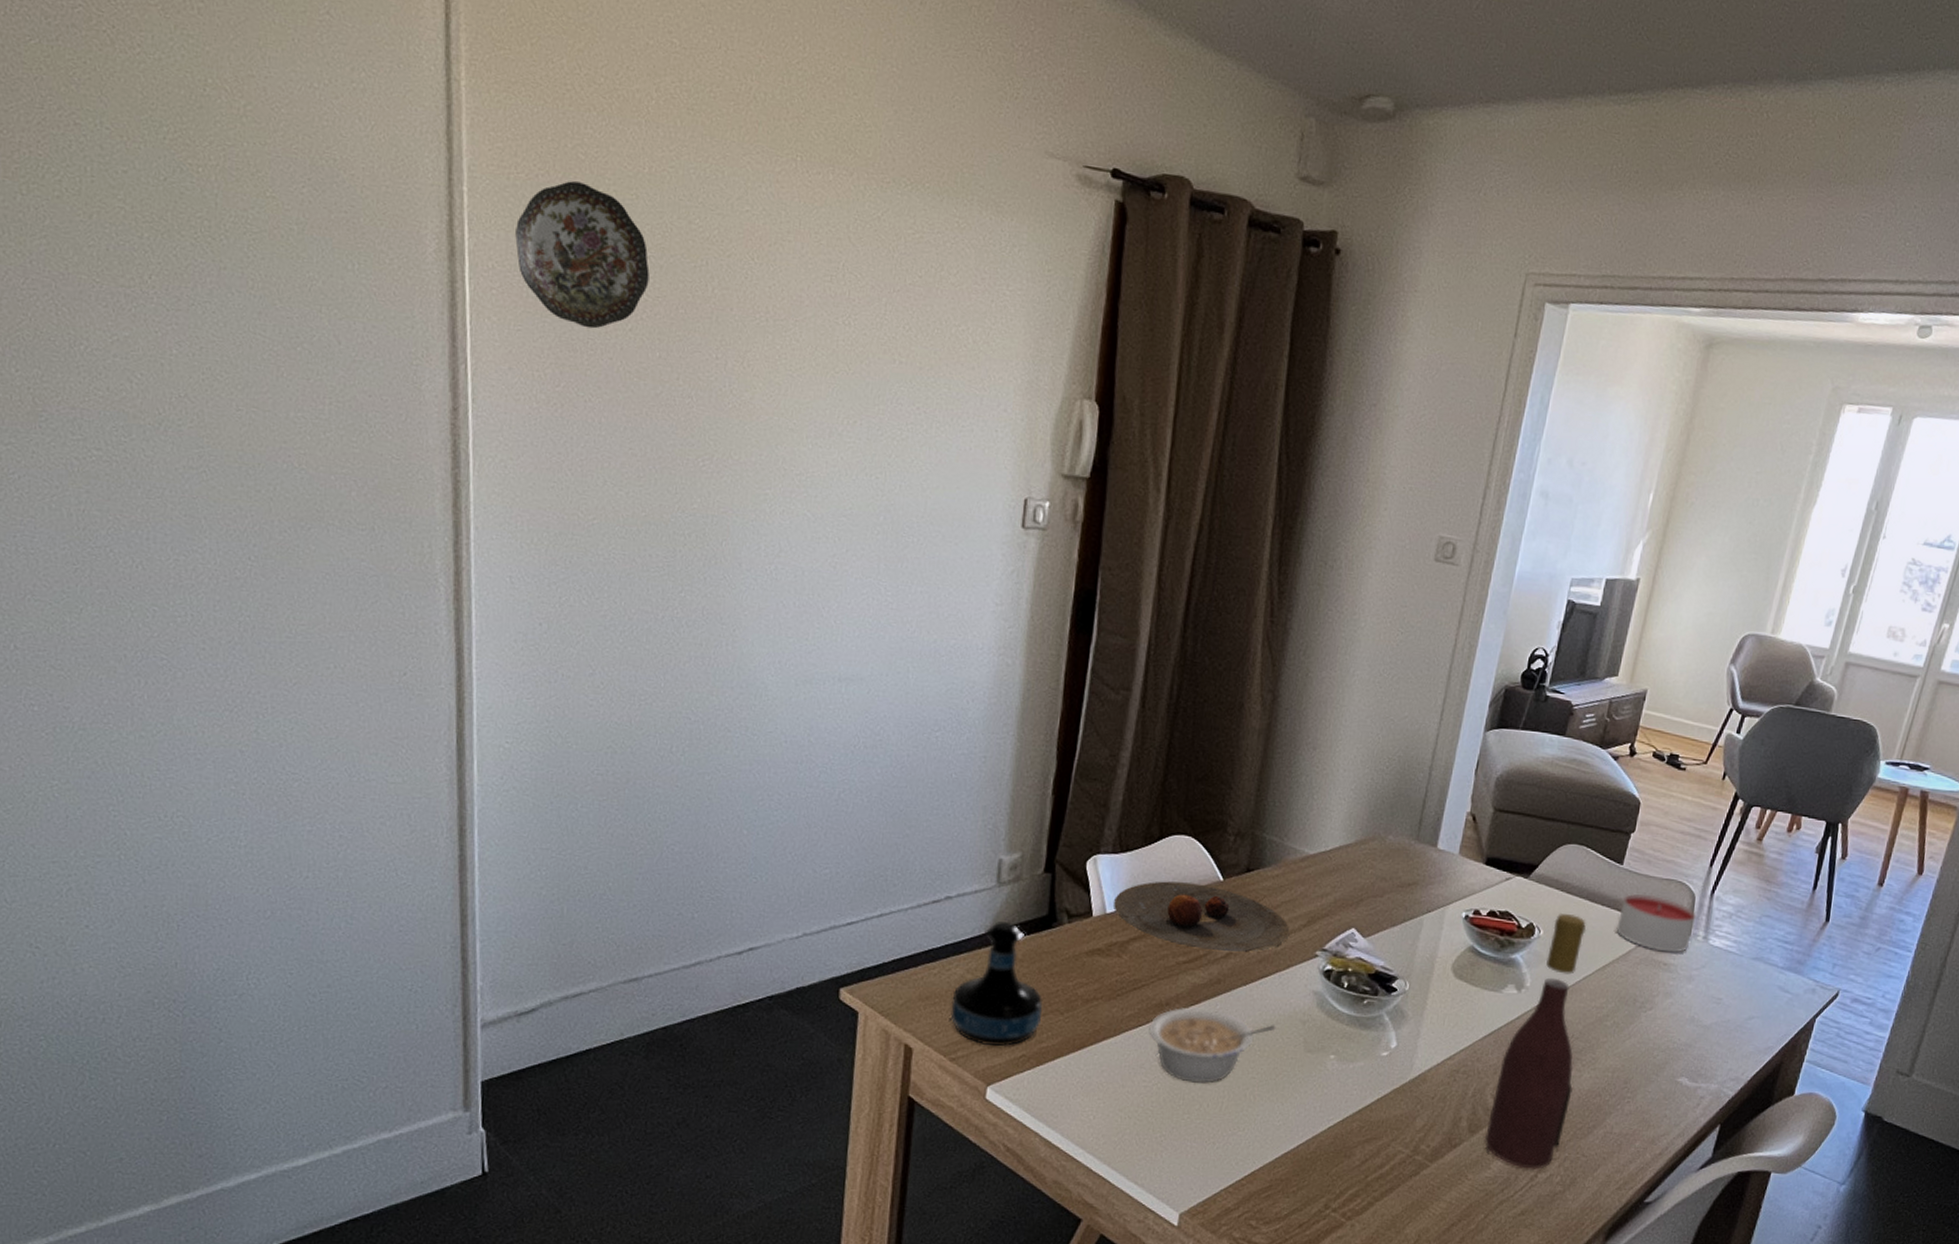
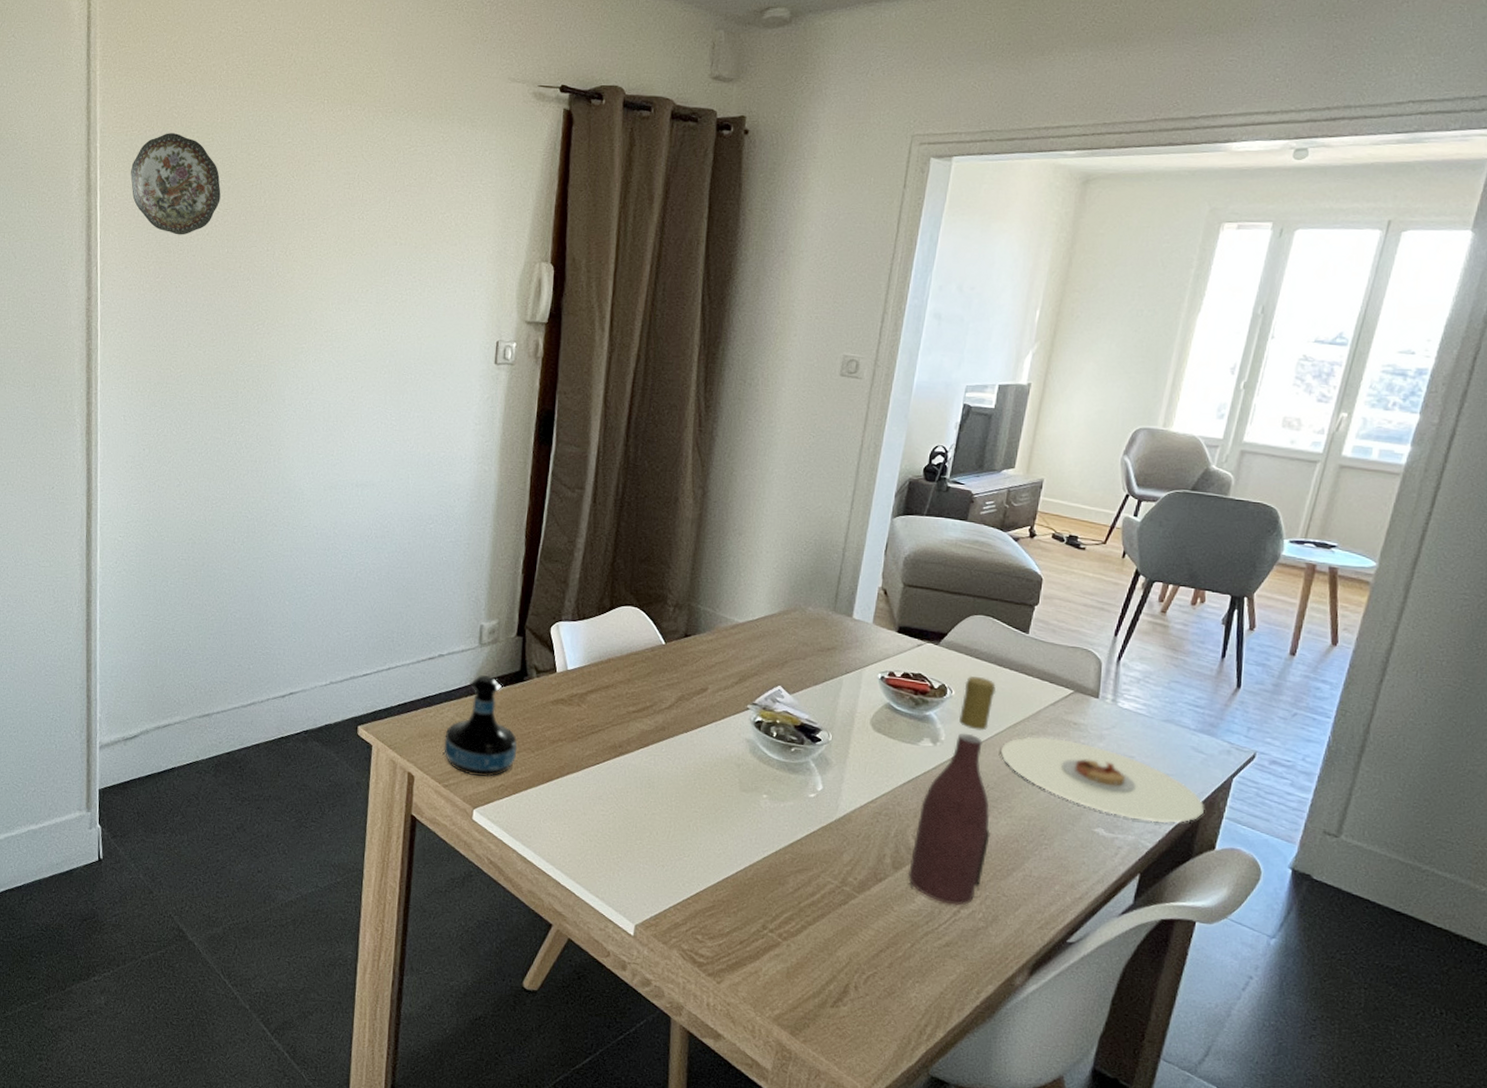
plate: present [1114,881,1290,953] -> none [574,644,724,705]
legume: present [1149,1007,1276,1083] -> none [605,749,714,815]
plate: none [1588,980,1787,1069] -> present [1001,737,1205,824]
candle: present [1616,894,1696,953] -> none [1025,660,1104,713]

